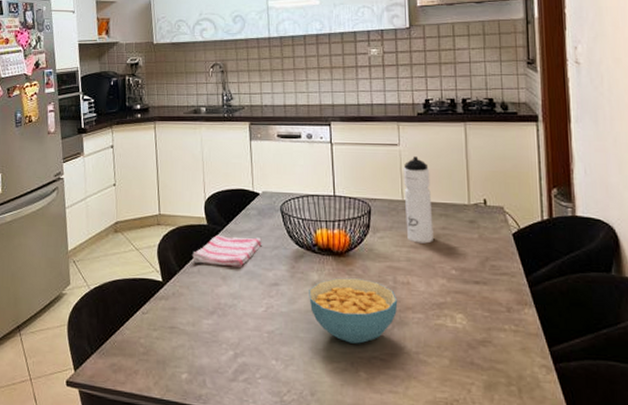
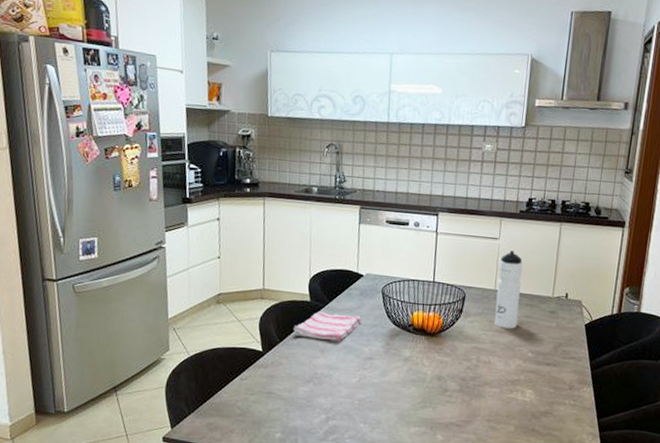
cereal bowl: present [309,277,398,344] -> none [399,355,478,412]

